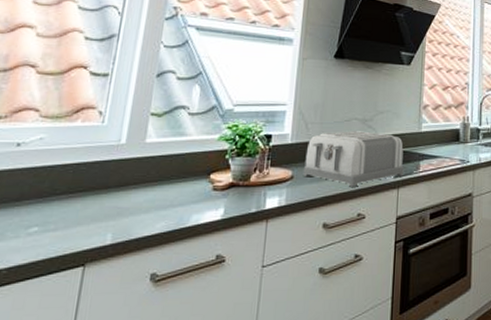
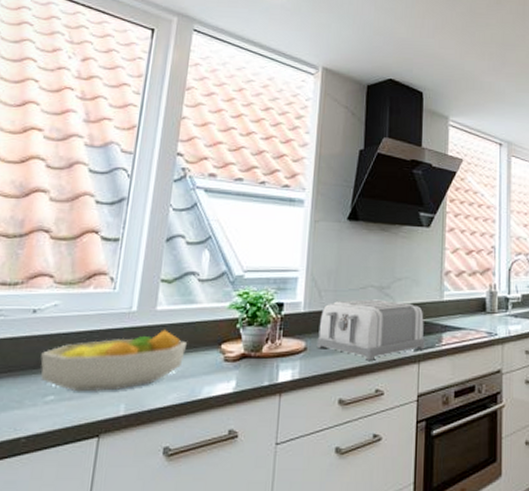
fruit bowl: none [24,161,177,223] -> present [40,329,188,392]

